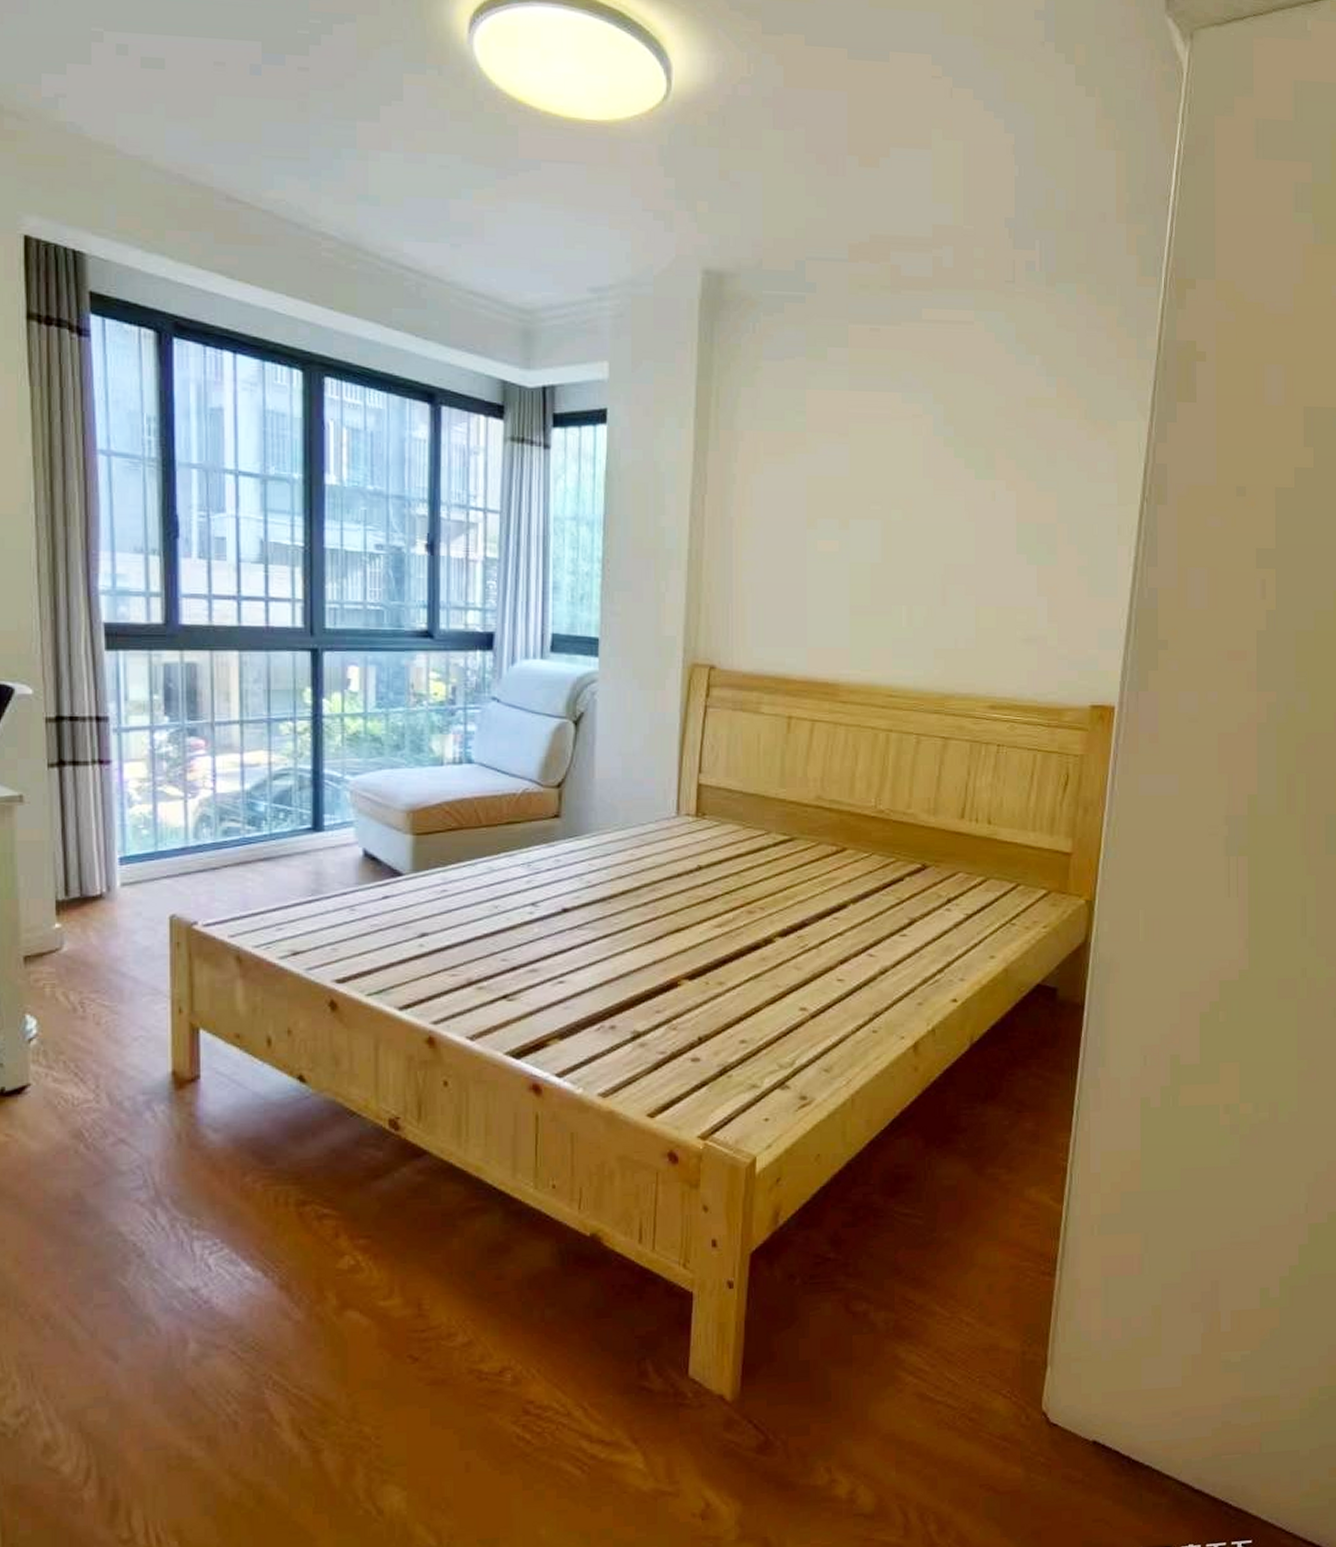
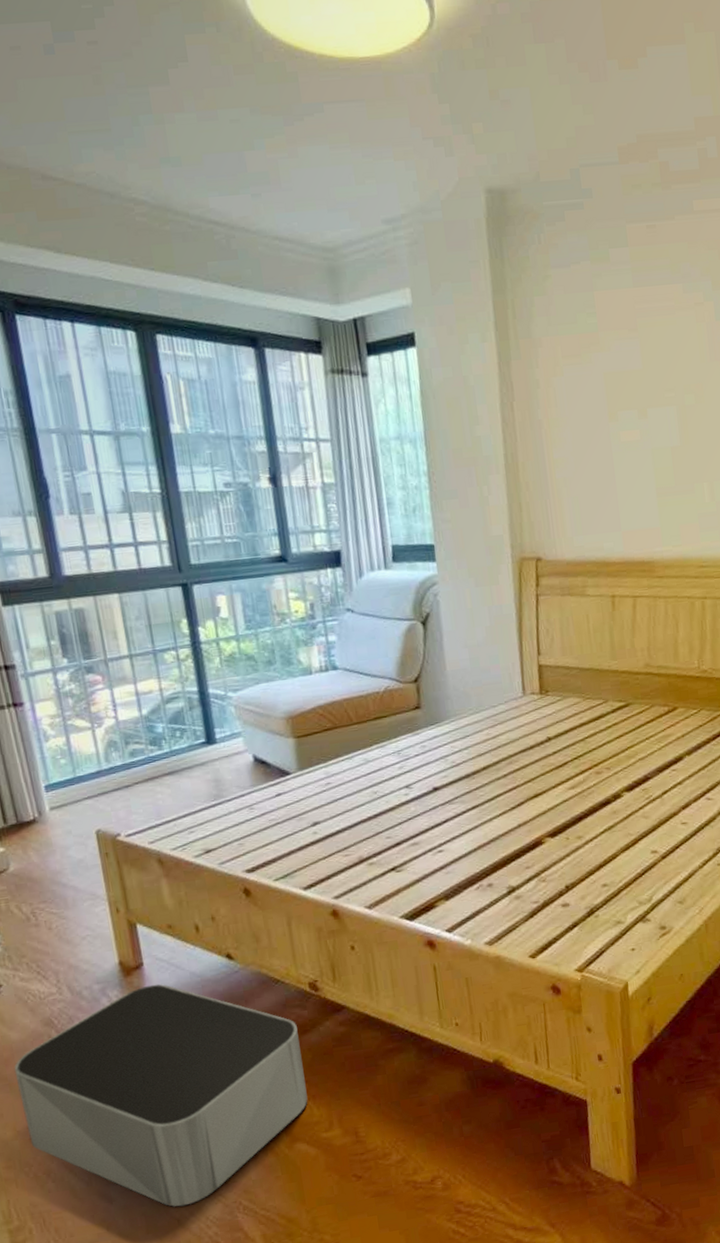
storage bin: none [28,1102,368,1374] -> present [14,984,308,1207]

